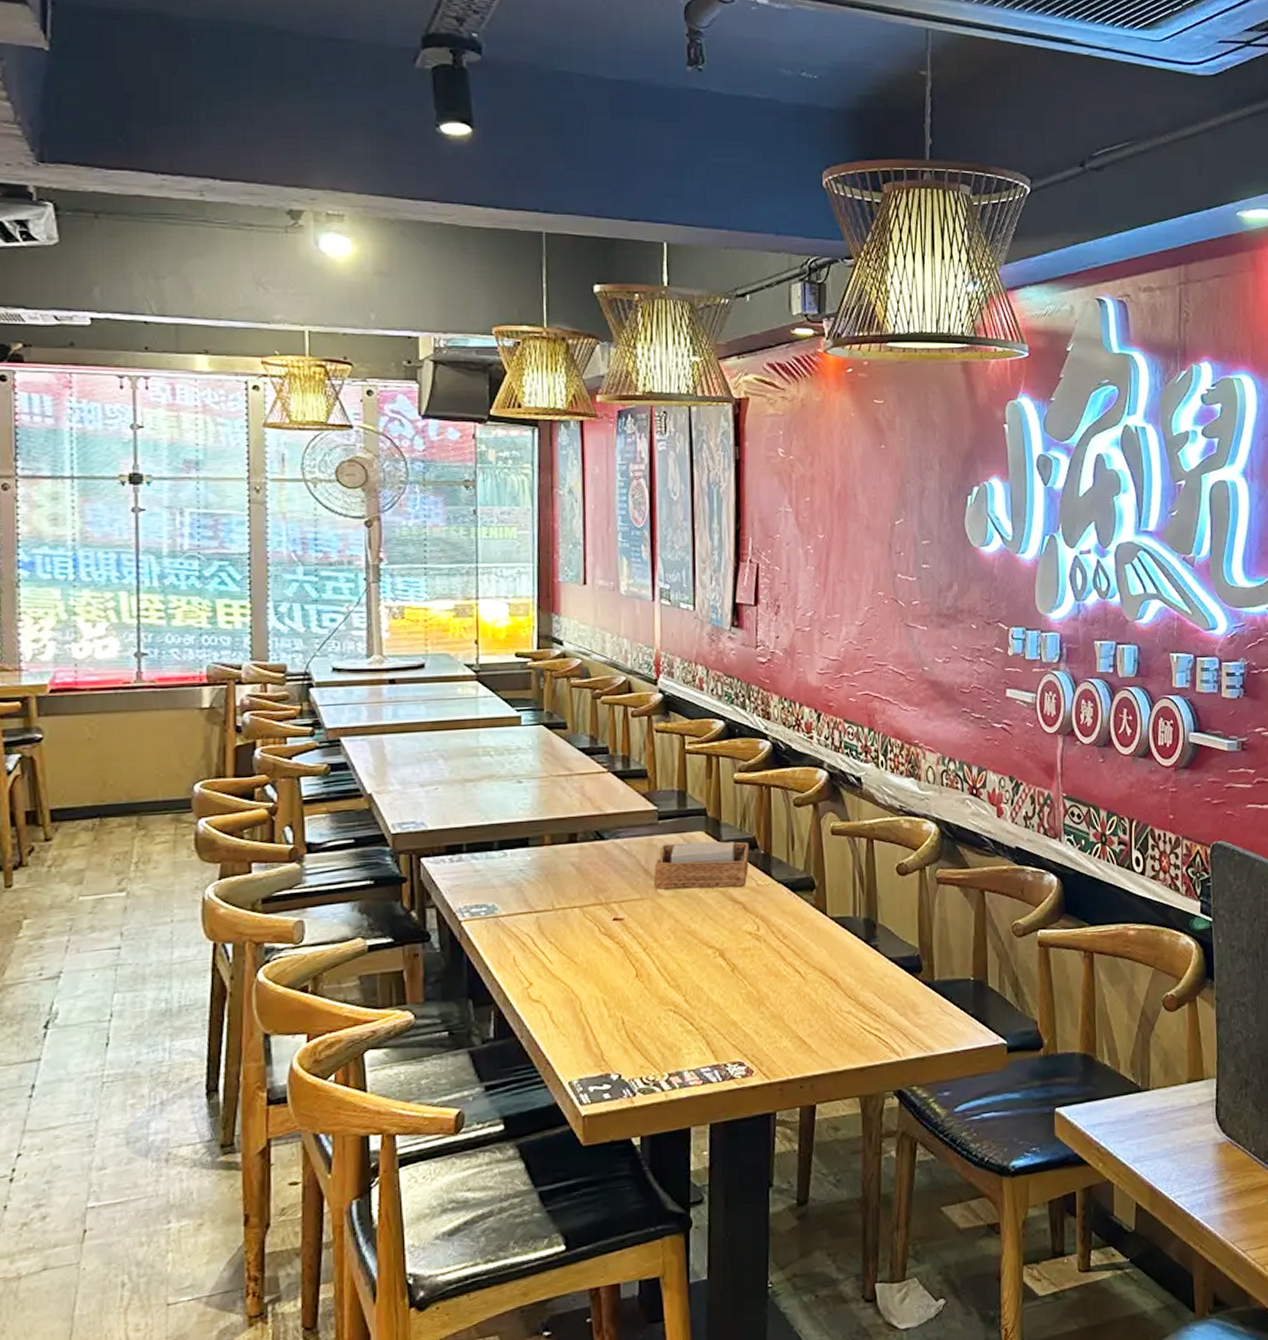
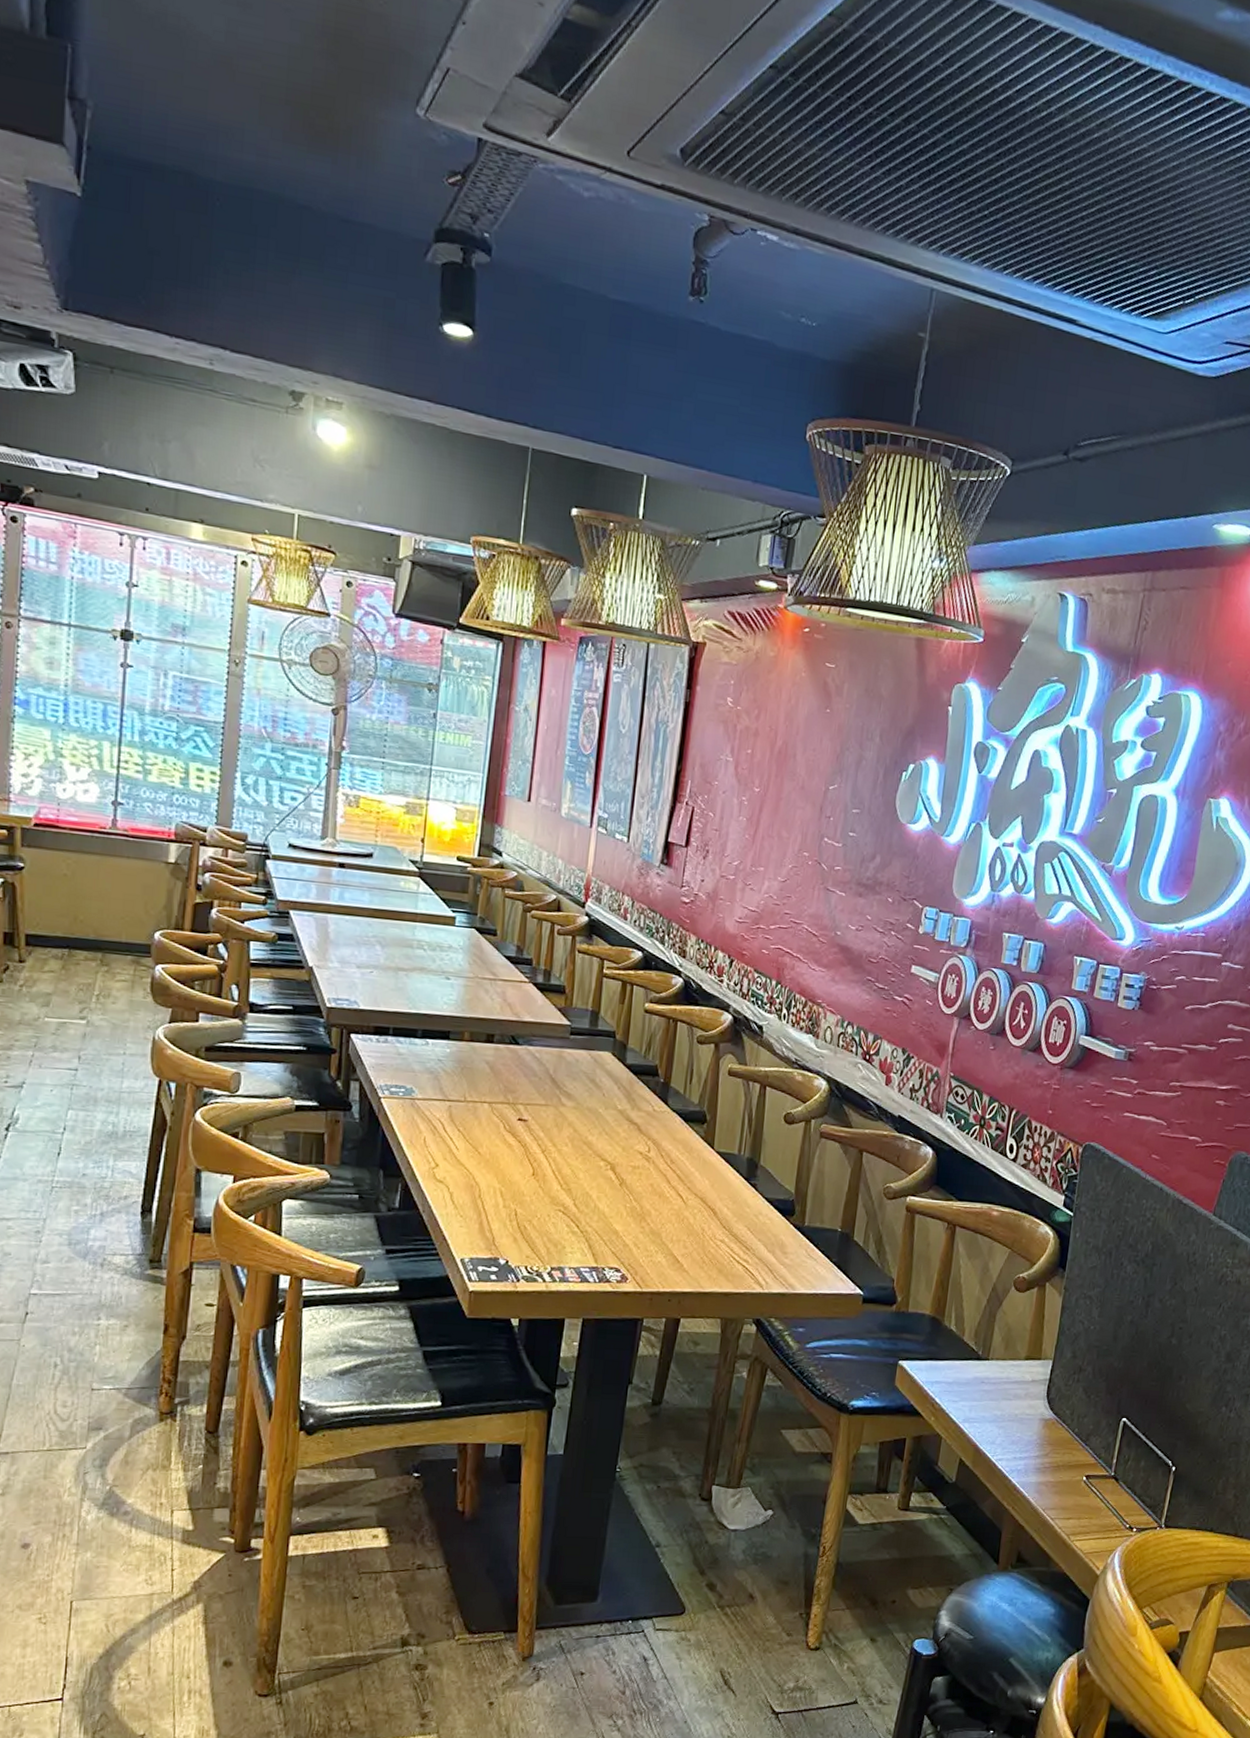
napkin holder: present [653,841,750,890] -> none [558,1058,651,1110]

